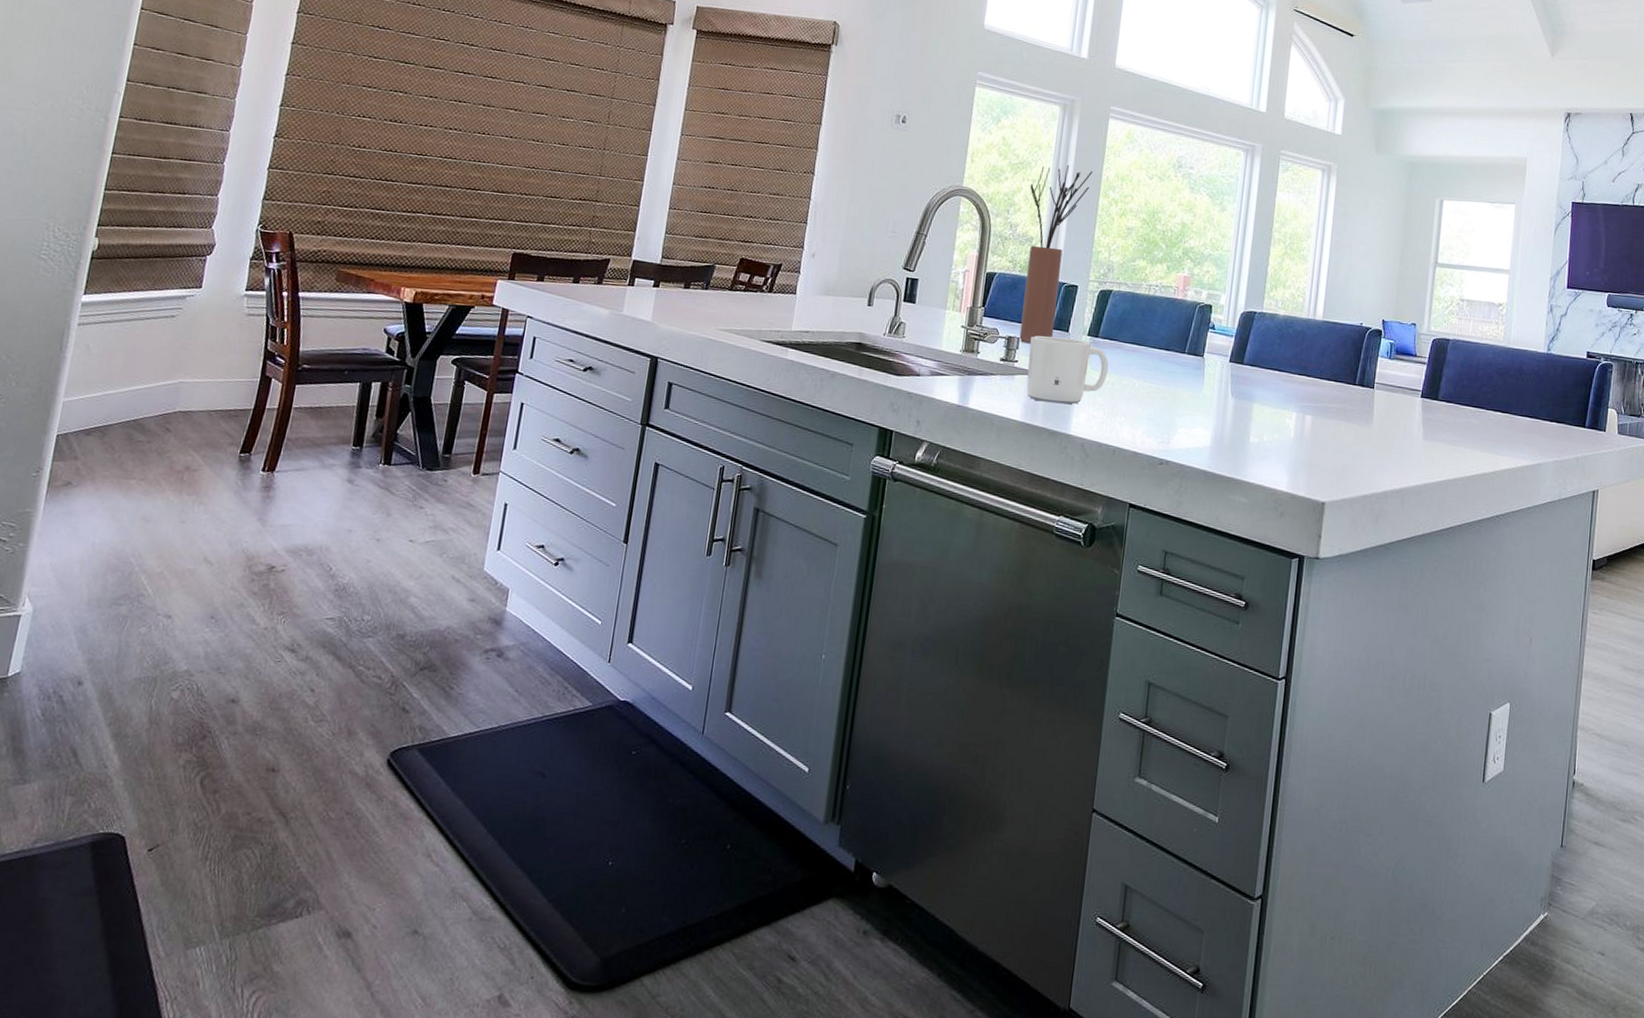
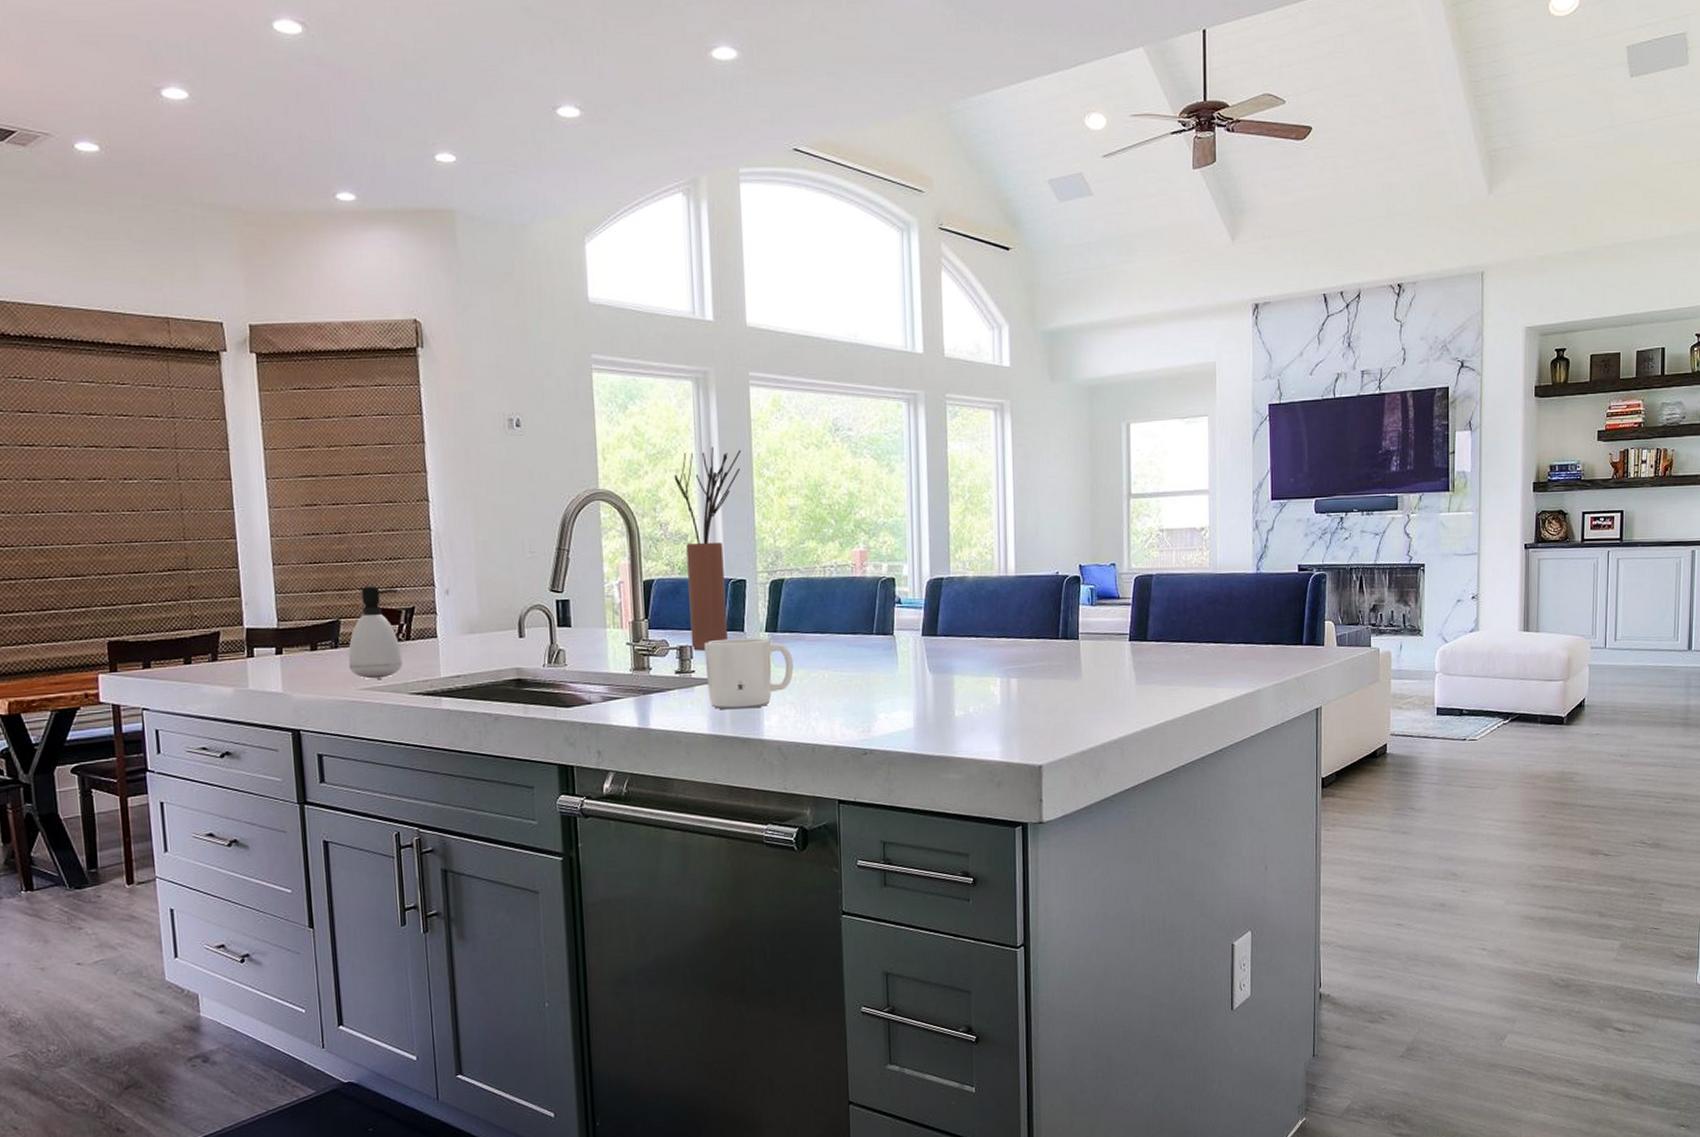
soap dispenser: none [713,239,771,323] -> present [348,586,403,679]

